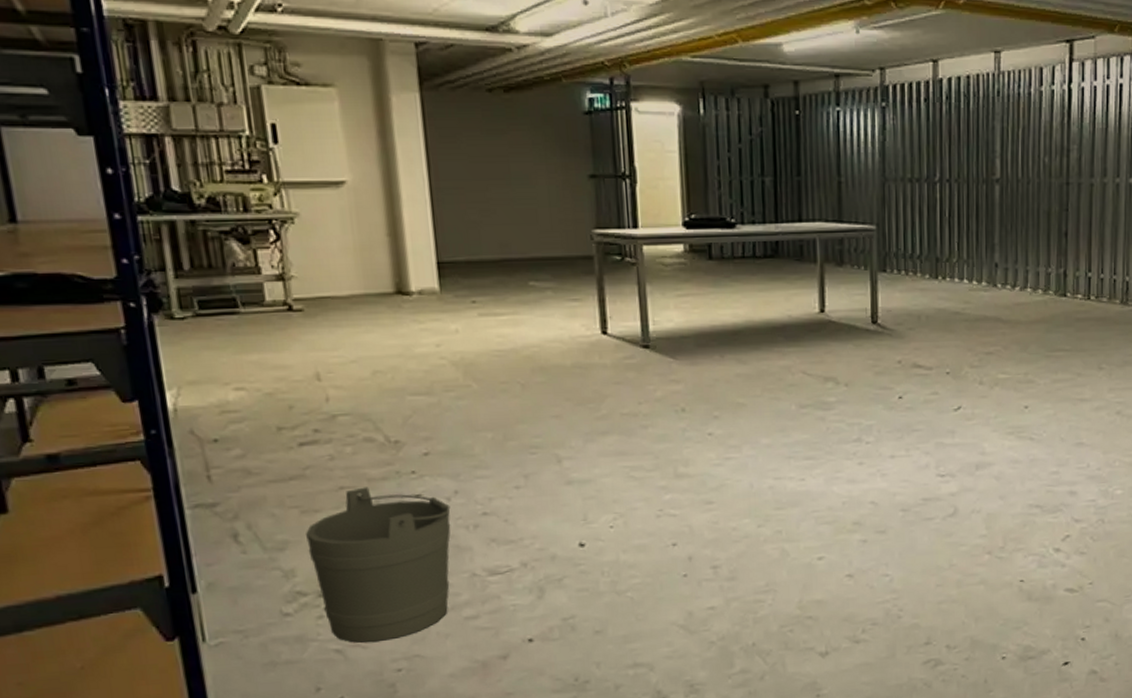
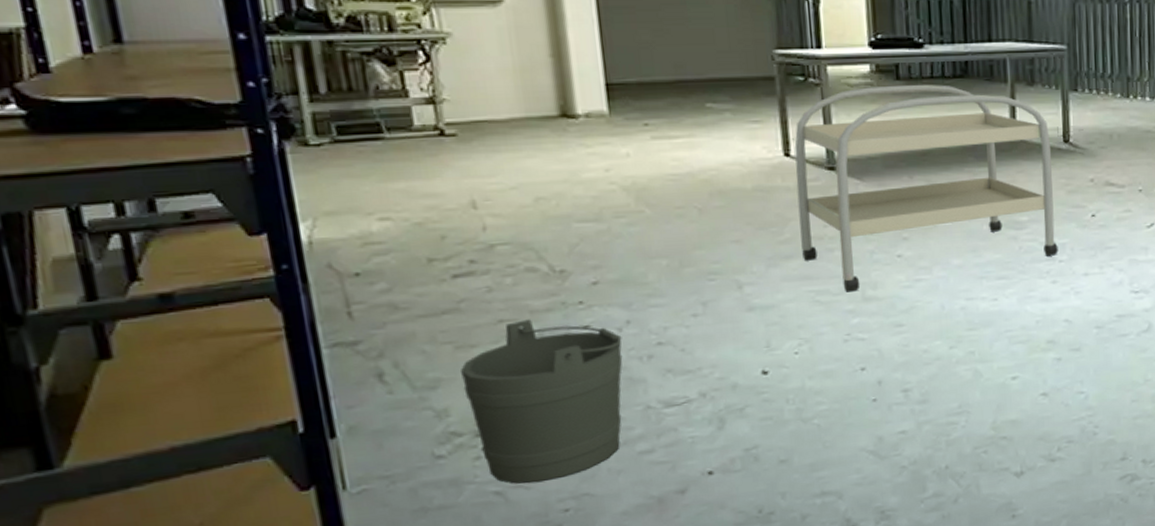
utility cart: none [611,264,865,469] -> present [794,84,1058,292]

